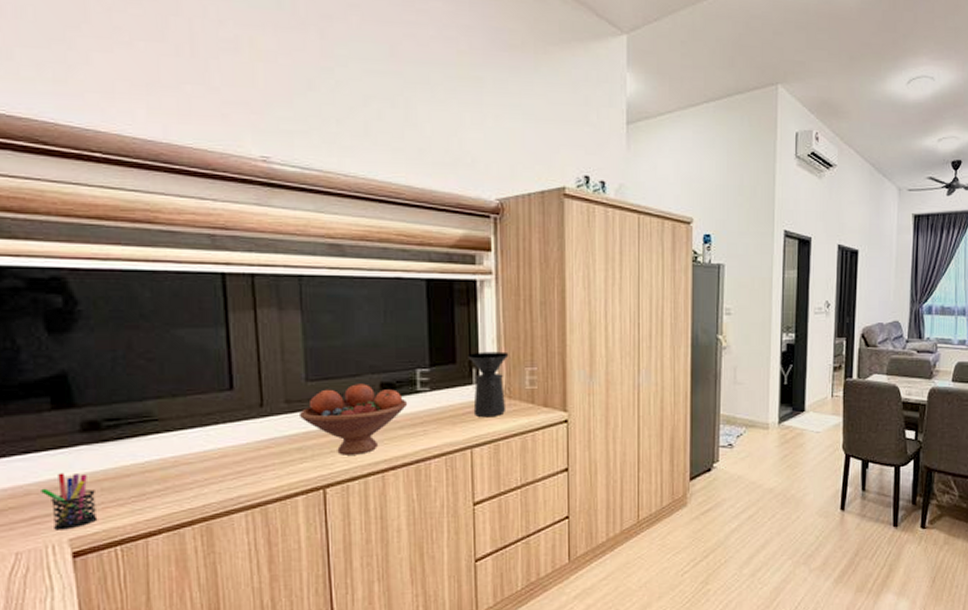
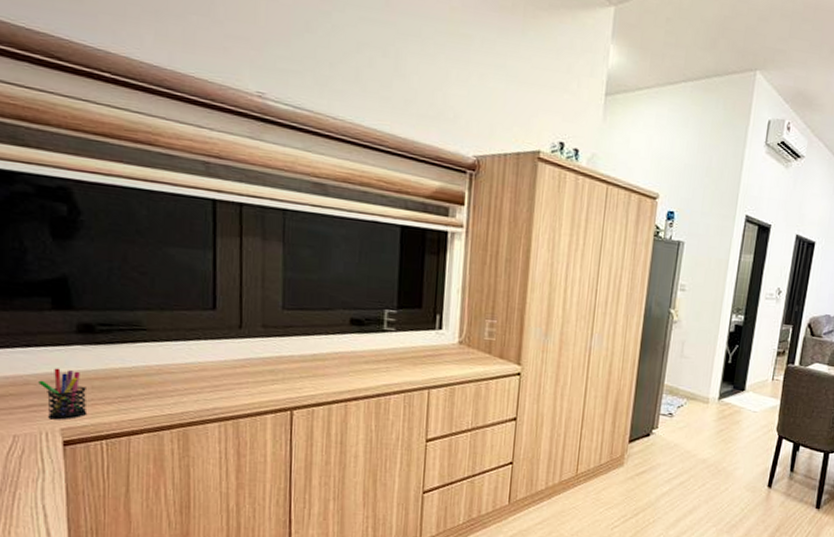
fruit bowl: present [300,384,408,455] -> none [274,317,374,383]
coffee maker: present [468,351,509,418] -> none [433,300,472,362]

